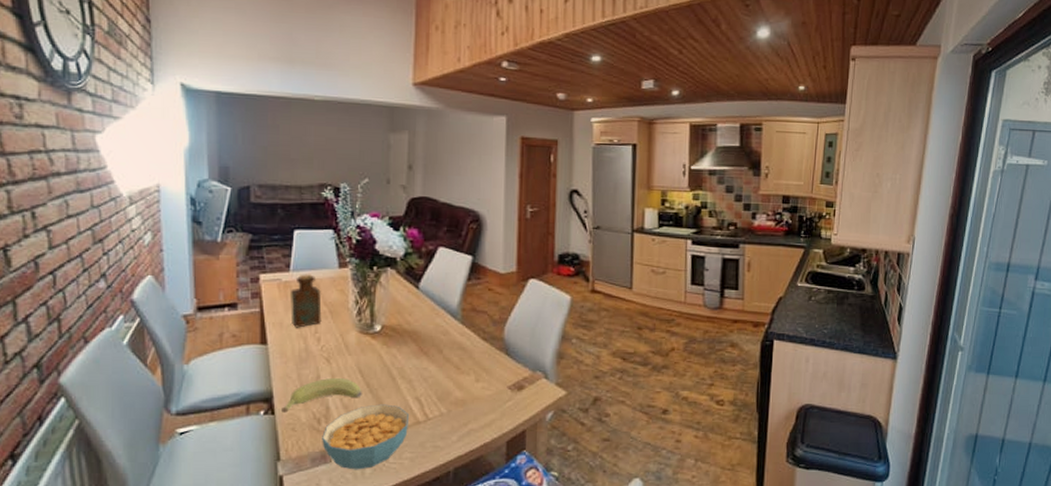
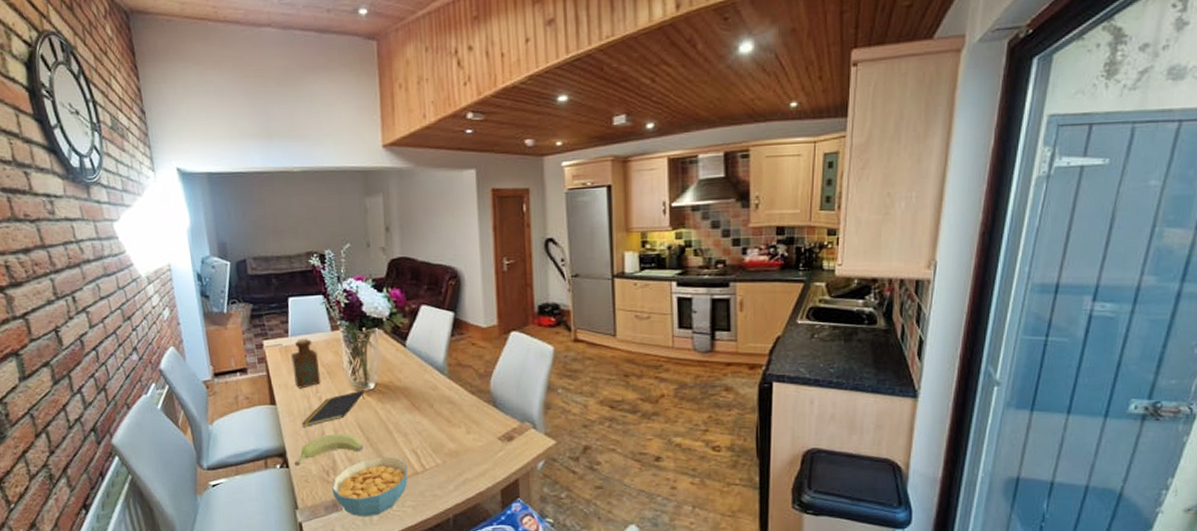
notepad: none [294,332,369,370] -> present [301,390,365,427]

